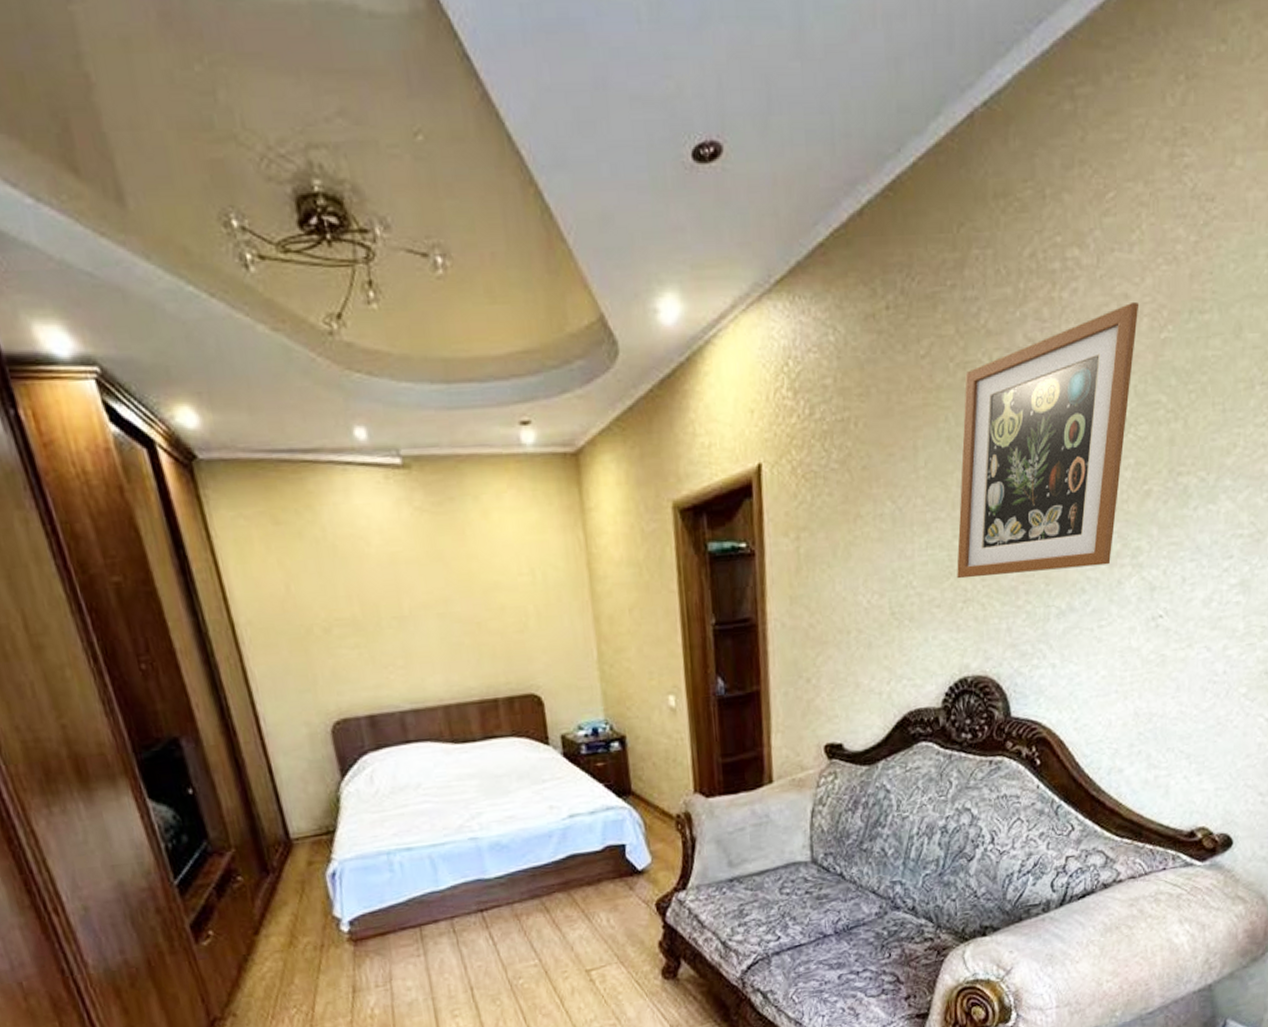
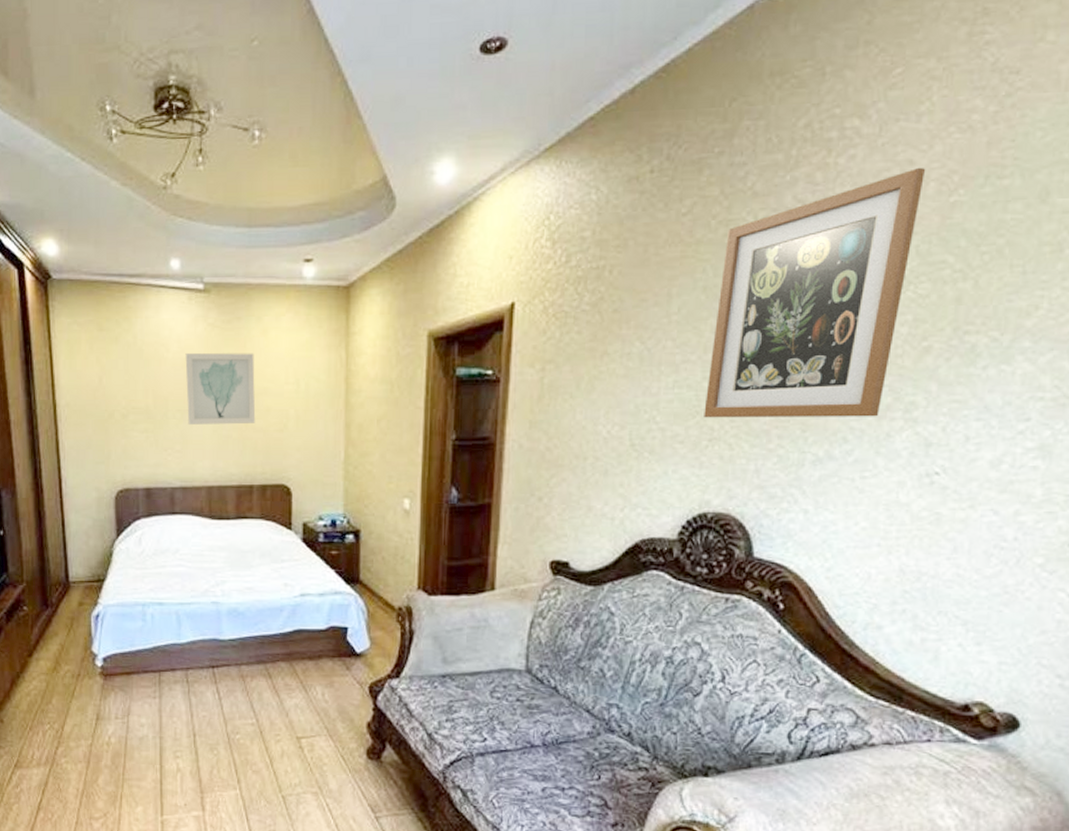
wall art: none [391,540,490,634] -> present [185,353,256,425]

